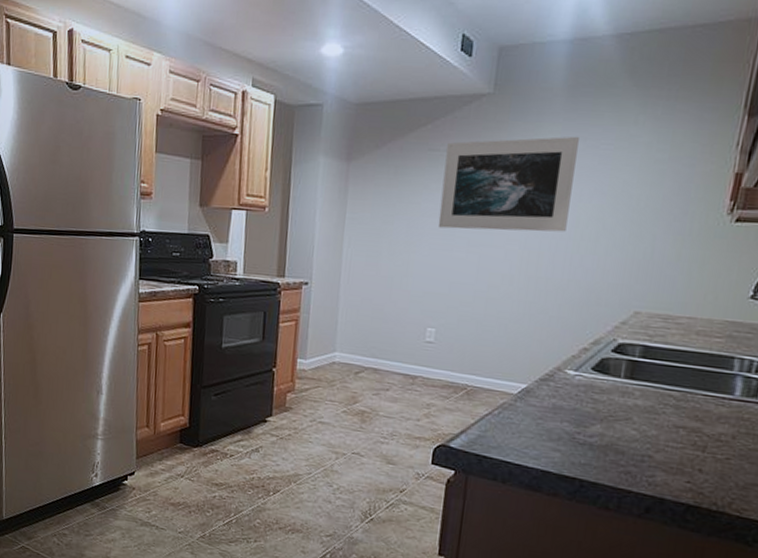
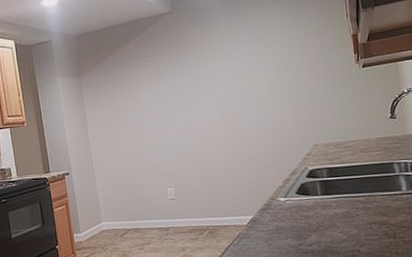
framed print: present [437,136,579,232] -> none [148,29,249,112]

